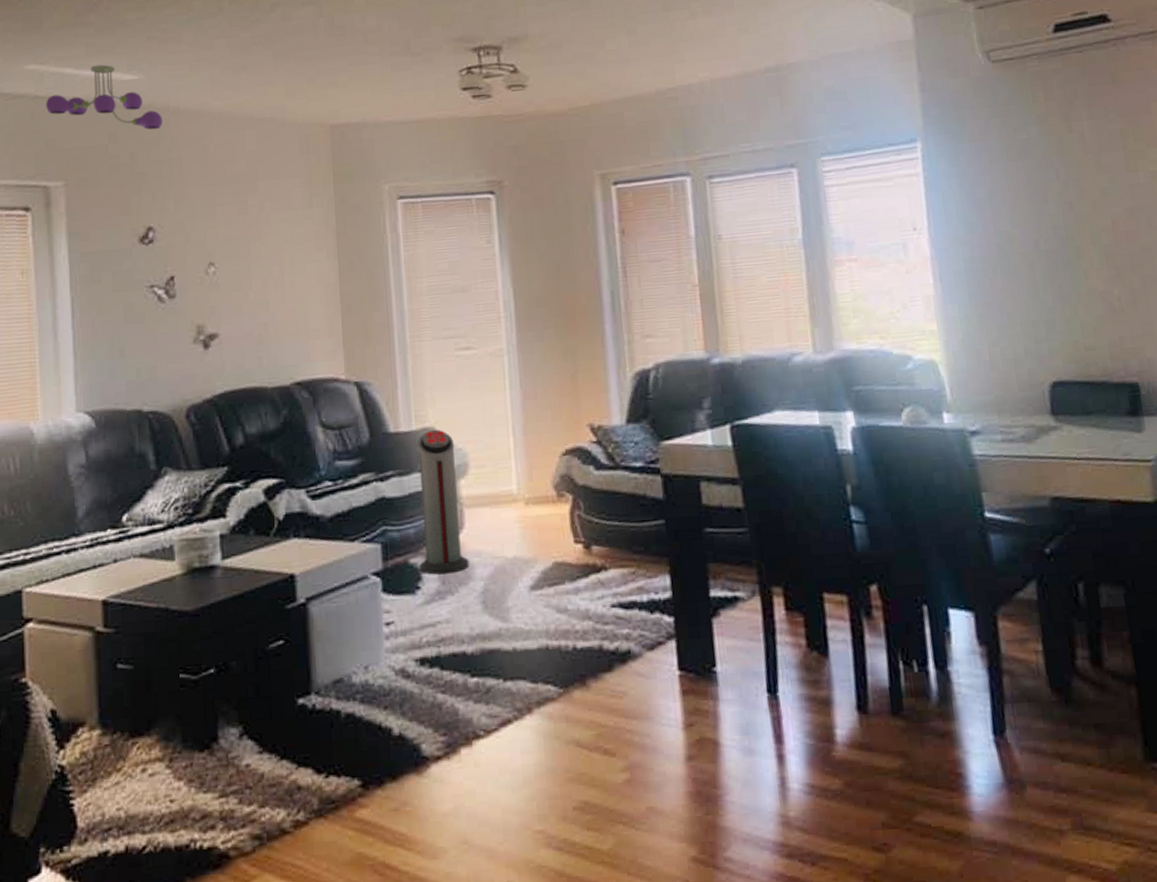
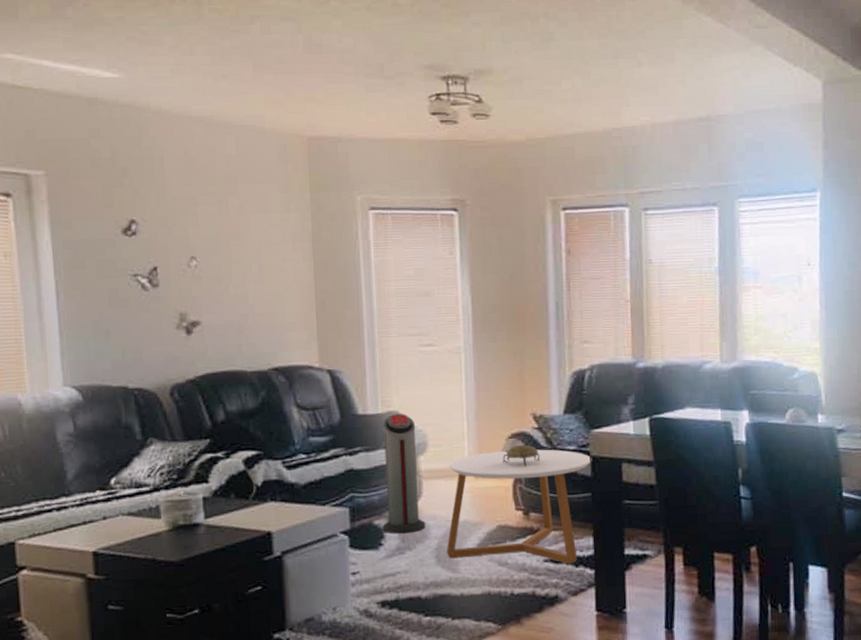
ceiling light fixture: present [46,64,162,130] -> none [24,60,144,128]
coffee table: none [494,467,661,610] -> present [447,449,590,564]
decorative bowl: none [556,461,601,490] -> present [502,444,540,467]

